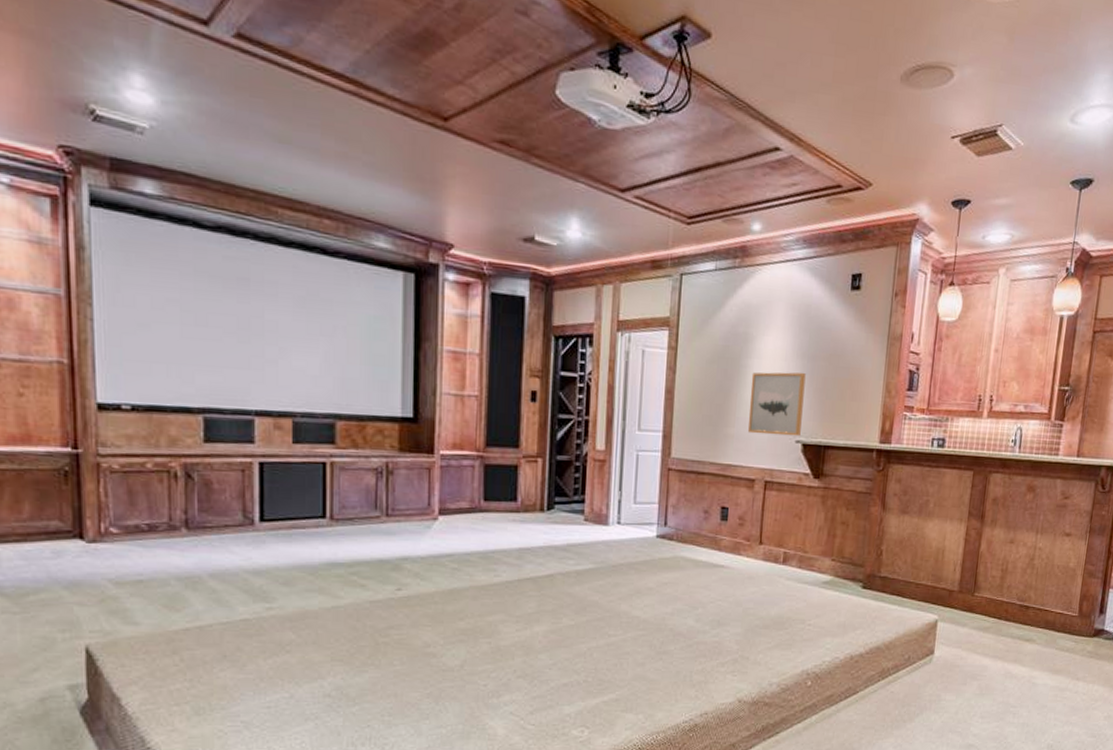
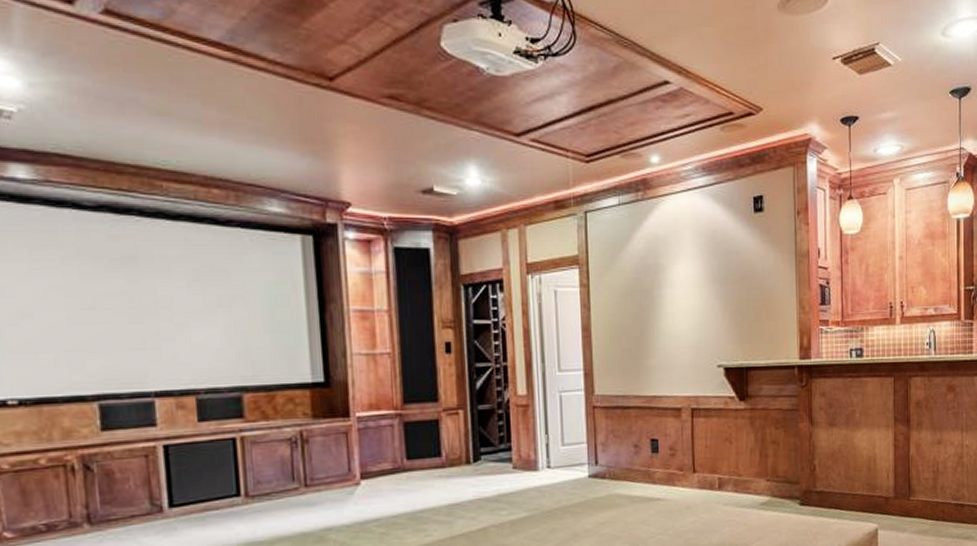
wall art: present [747,372,806,437] -> none [666,297,721,363]

